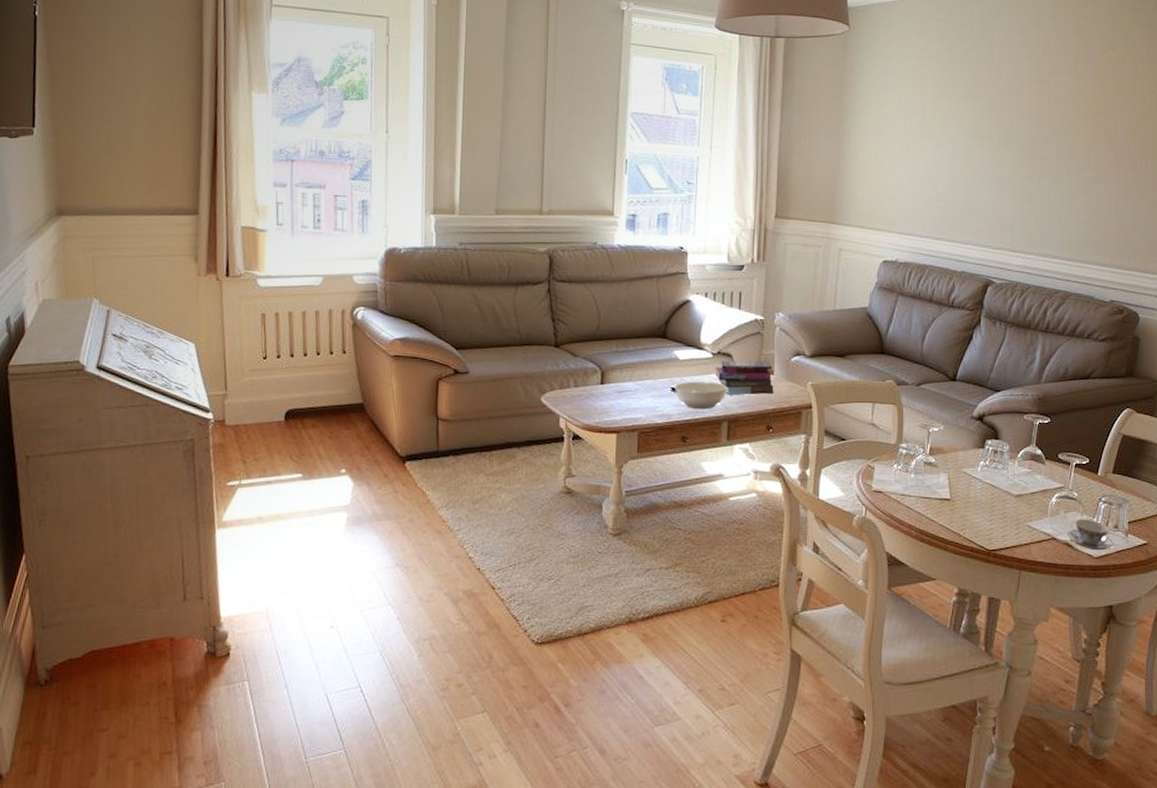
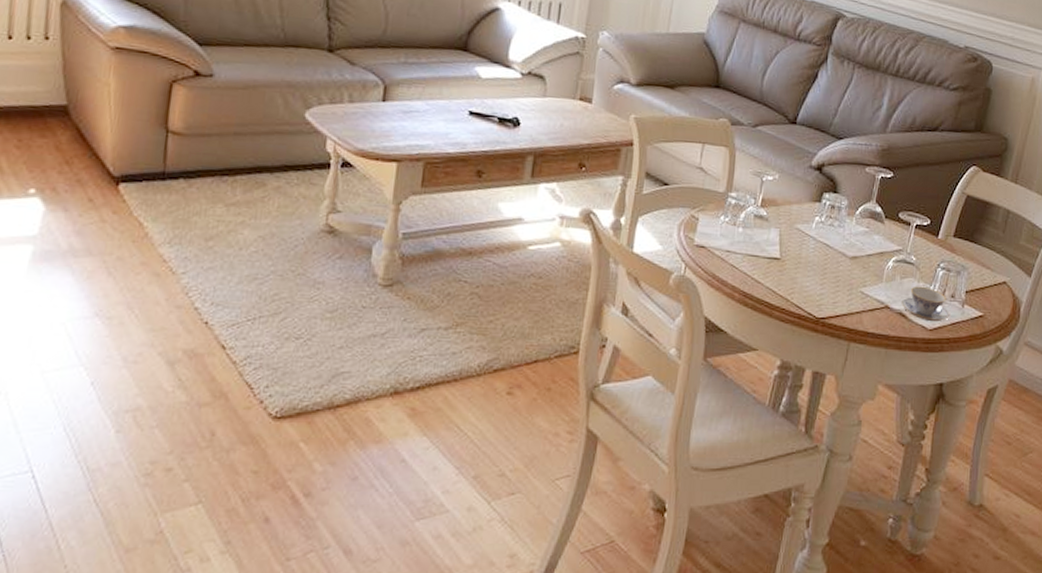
bowl: present [675,381,727,410] -> none [473,105,536,140]
books: present [716,360,774,395] -> none [523,82,591,127]

